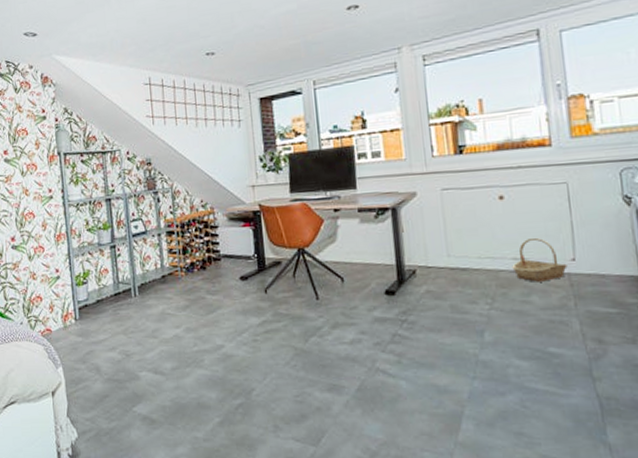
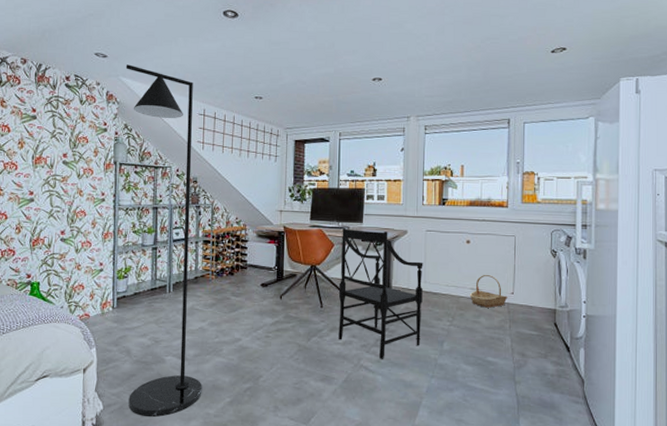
floor lamp: none [58,39,186,445] -> present [125,64,202,418]
armchair: none [331,196,452,359] -> present [338,227,423,359]

